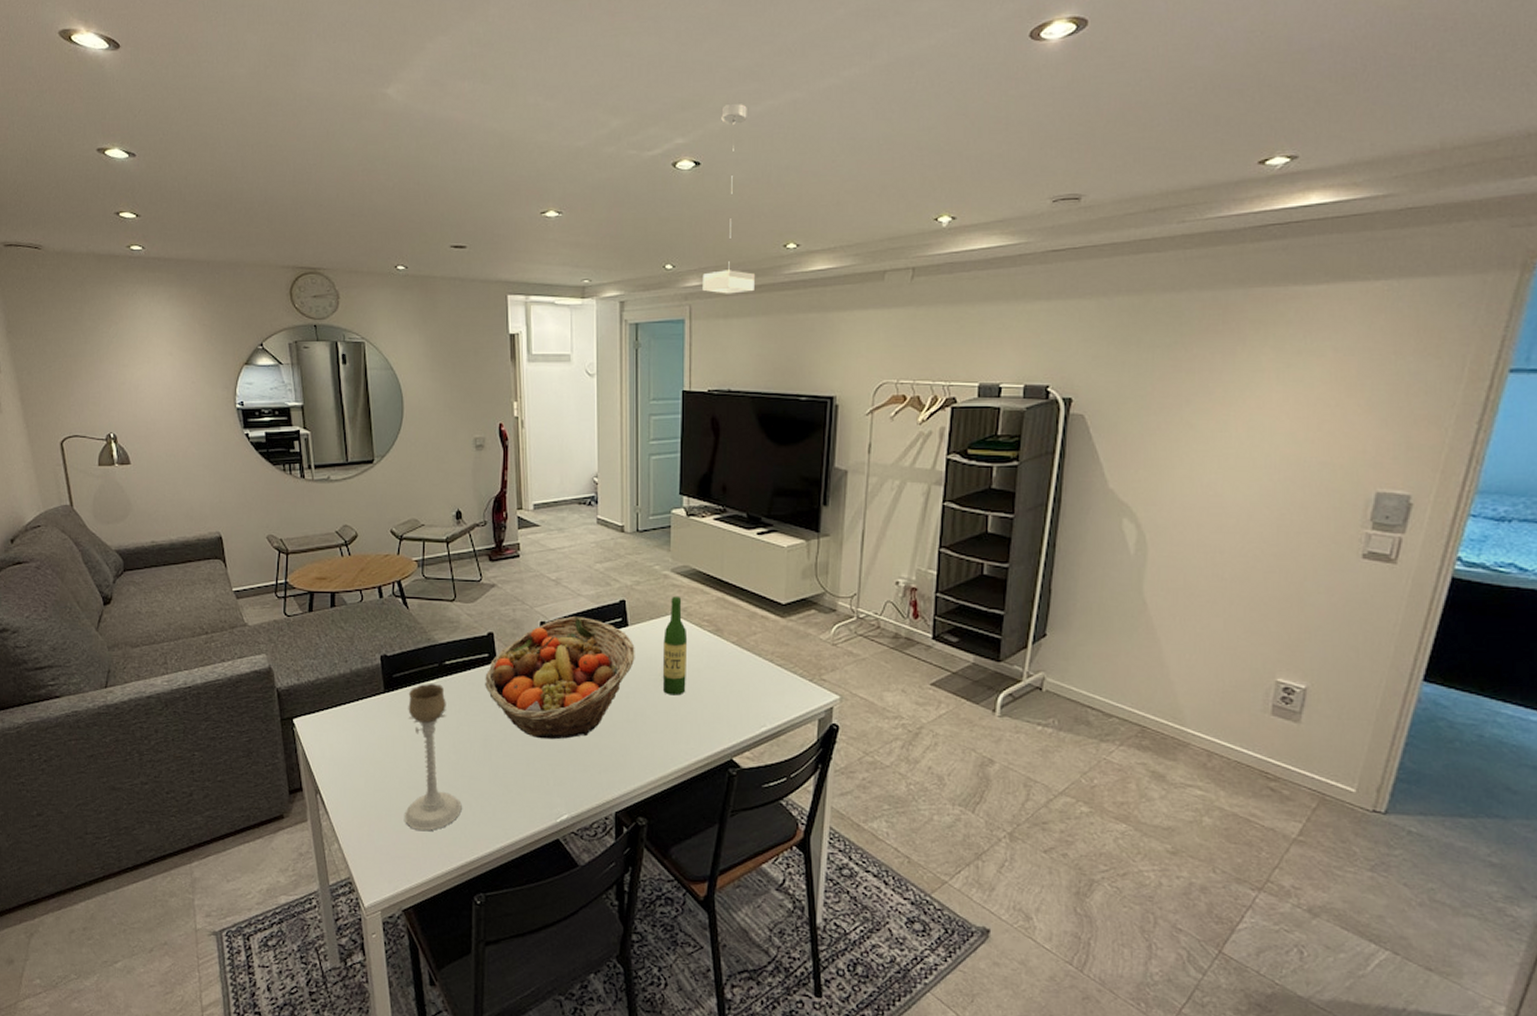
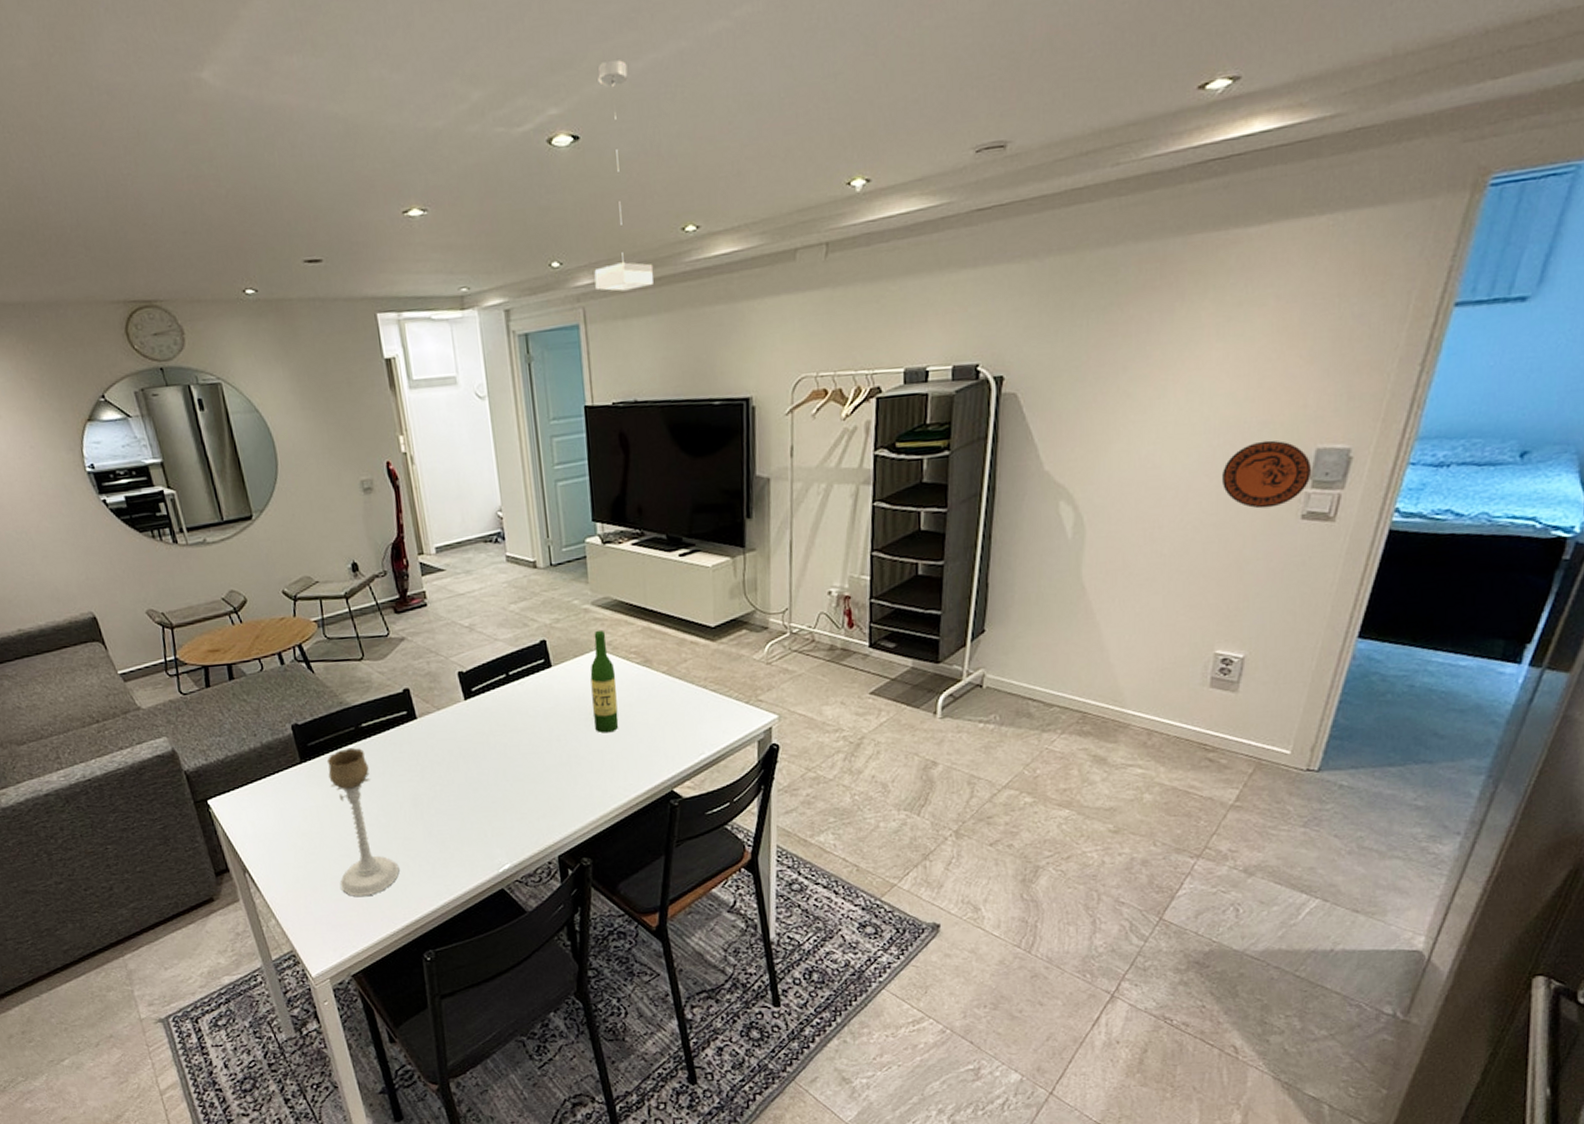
fruit basket: present [485,616,635,740] -> none [406,662,563,792]
decorative plate: none [1283,480,1372,544] -> present [1223,440,1312,509]

